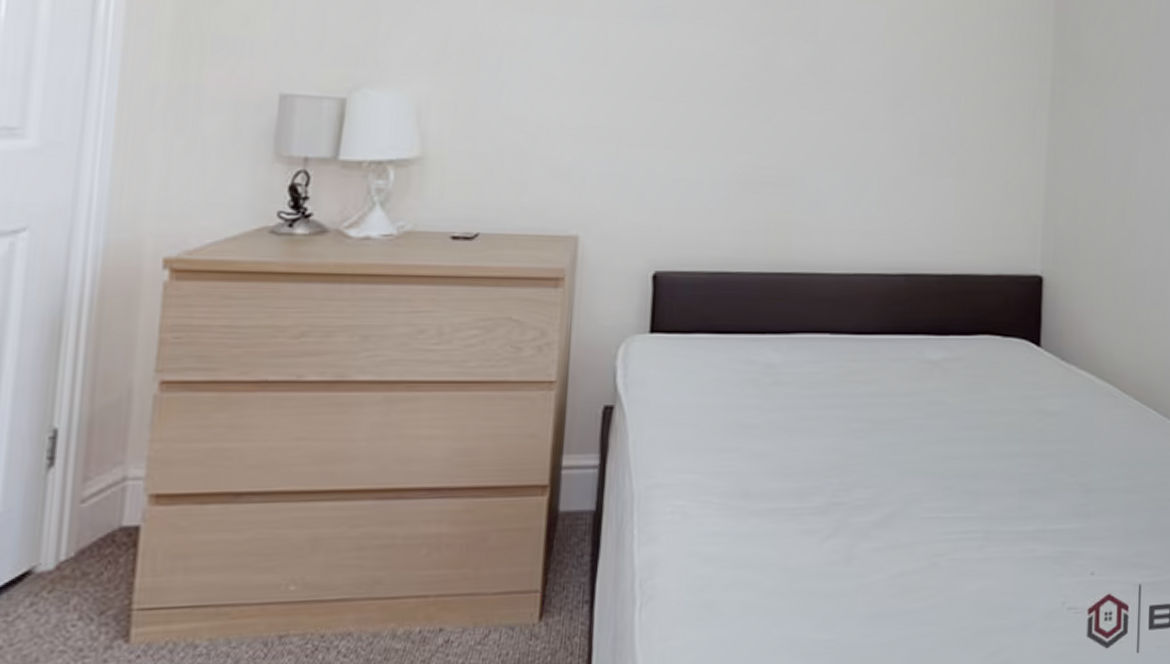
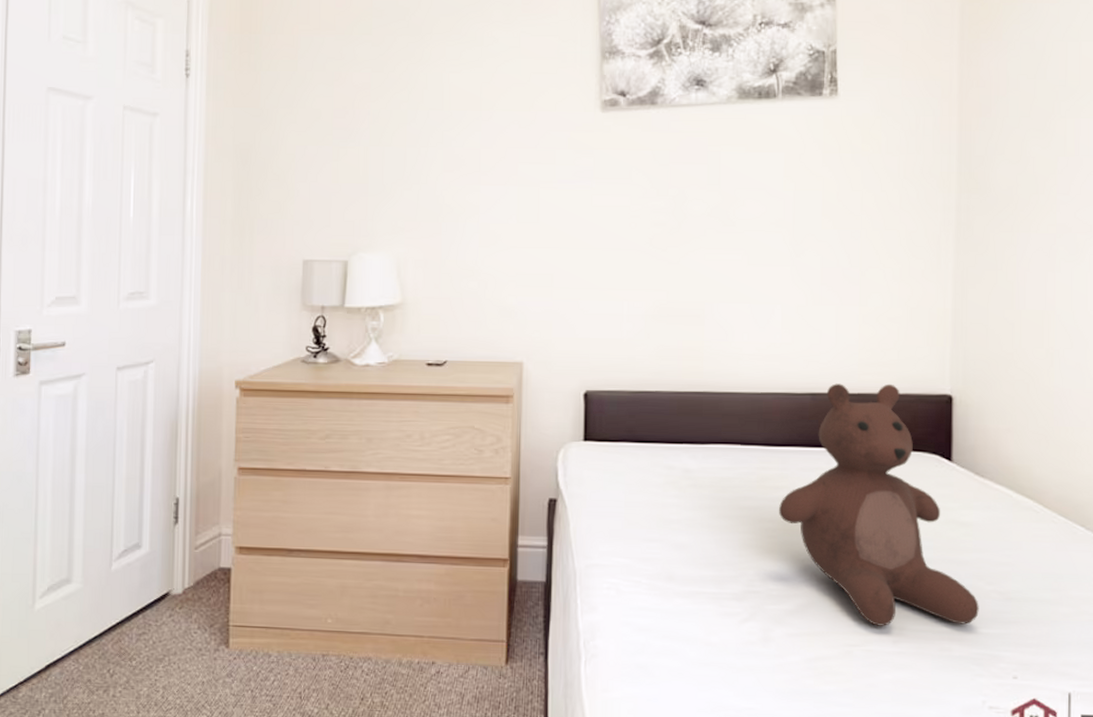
teddy bear: none [868,263,1062,531] -> present [779,383,979,626]

